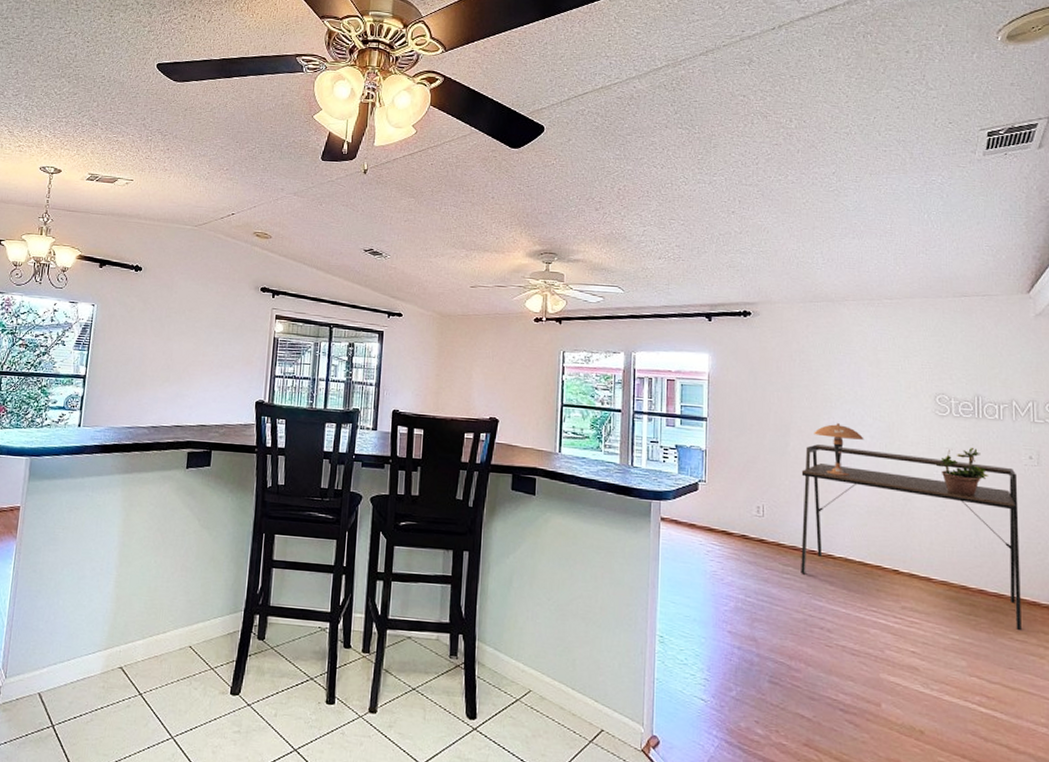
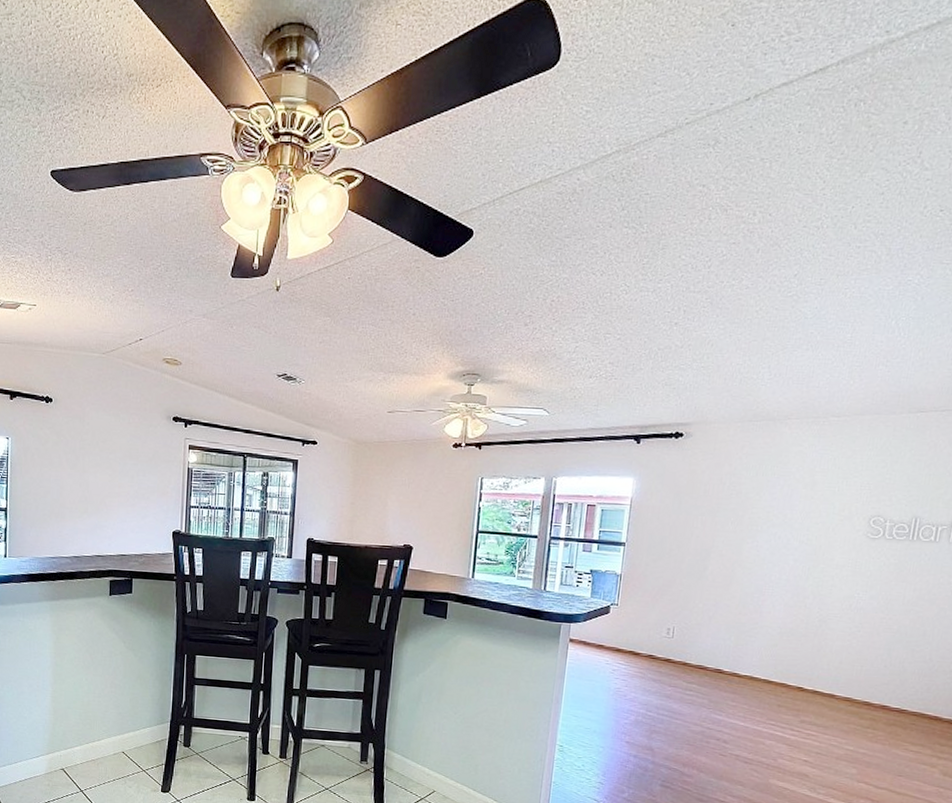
desk: present [801,444,1022,631] -> none [704,568,942,743]
table lamp: present [814,423,864,477] -> none [735,547,787,599]
potted plant: present [935,447,988,496] -> none [857,569,912,617]

